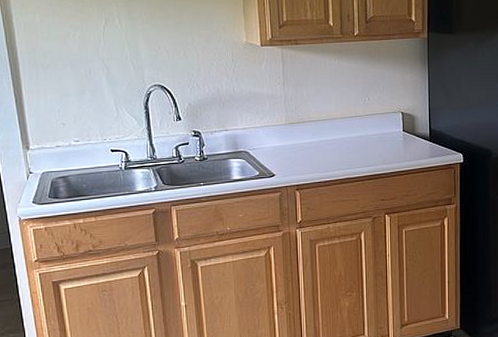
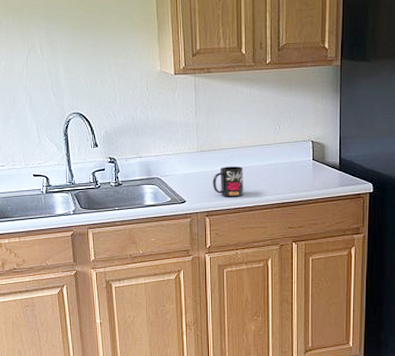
mug: none [302,138,334,170] -> present [213,166,243,197]

